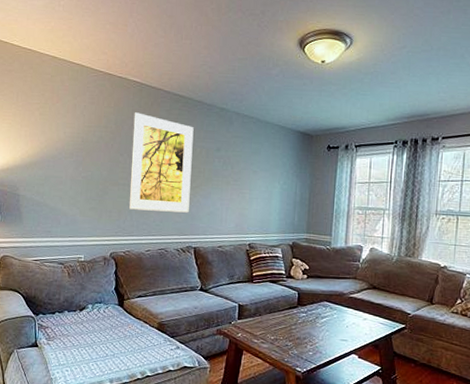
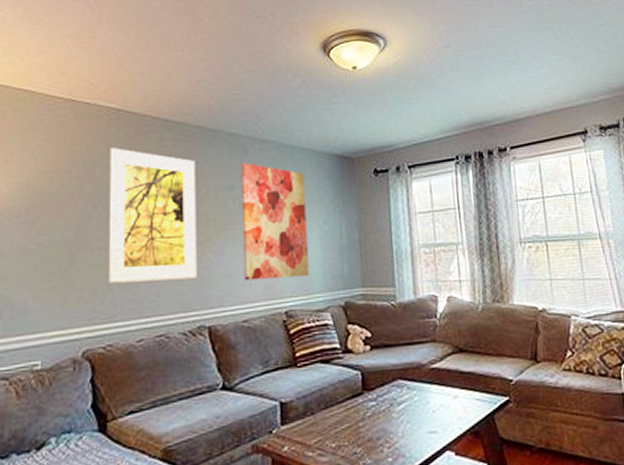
wall art: none [221,131,273,221] -> present [240,162,309,281]

